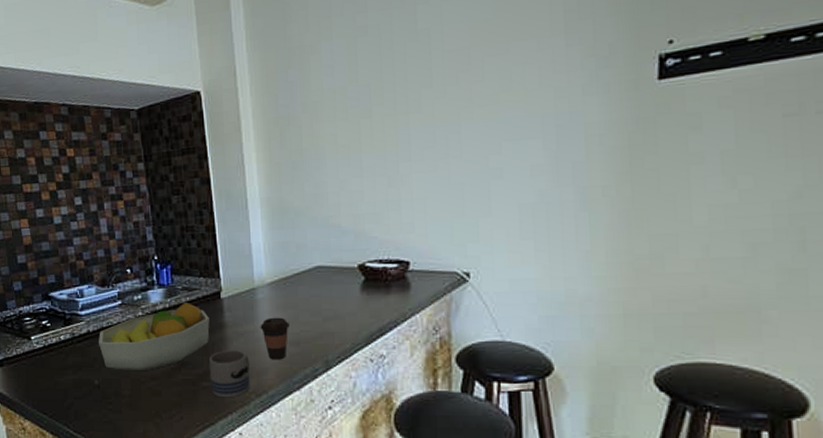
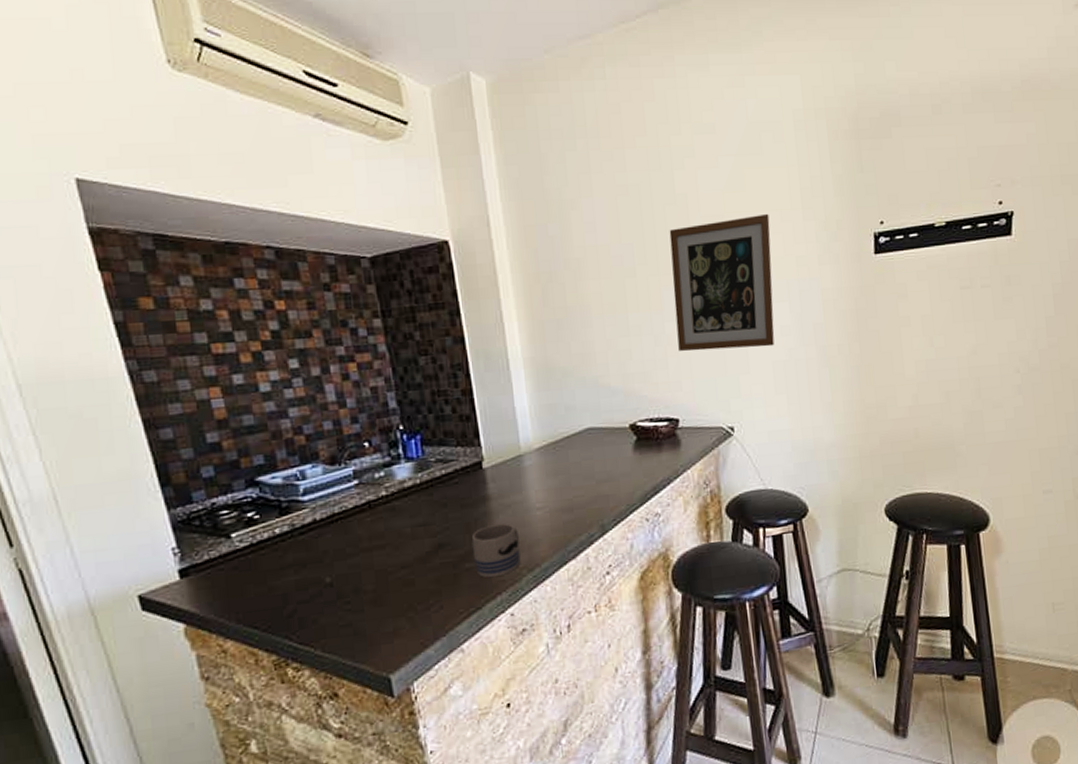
fruit bowl: present [99,301,210,370] -> none [329,475,471,562]
coffee cup: present [260,317,289,360] -> none [529,484,561,530]
wall art: none [409,42,524,193] -> present [669,213,775,352]

